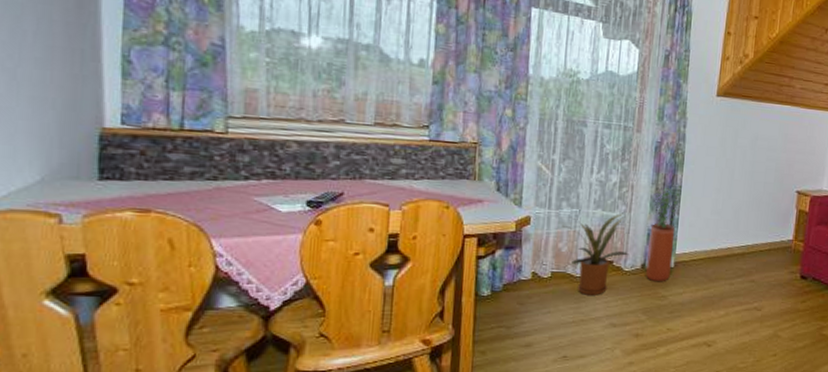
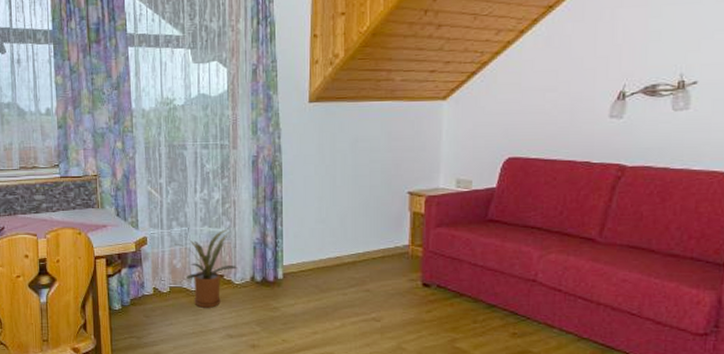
vase: present [646,181,682,282] -> none [256,193,283,294]

